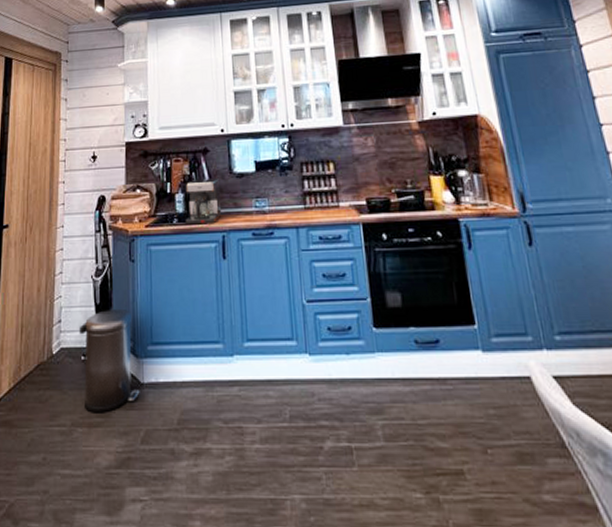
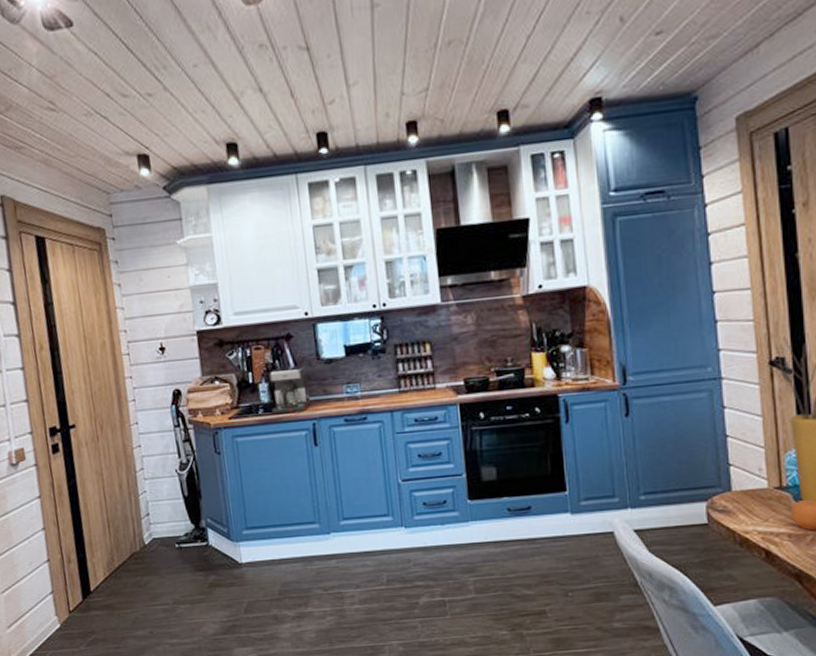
pedal bin: present [79,308,140,413] -> none [169,499,239,592]

